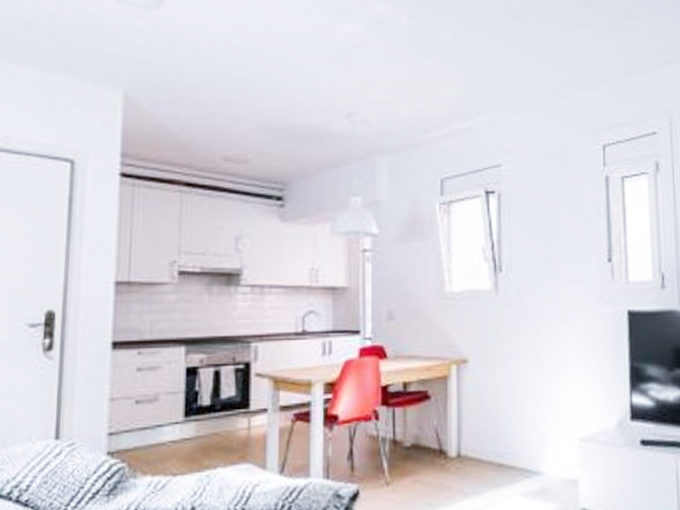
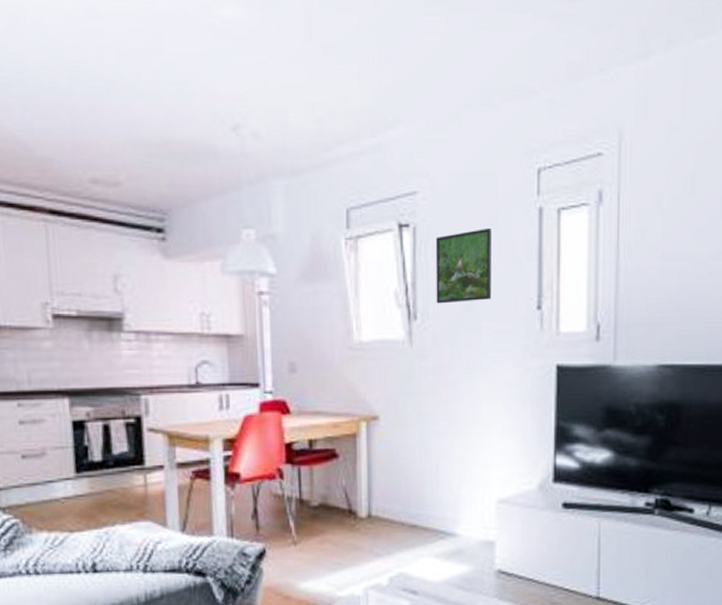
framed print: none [517,194,568,258] -> present [435,229,492,304]

